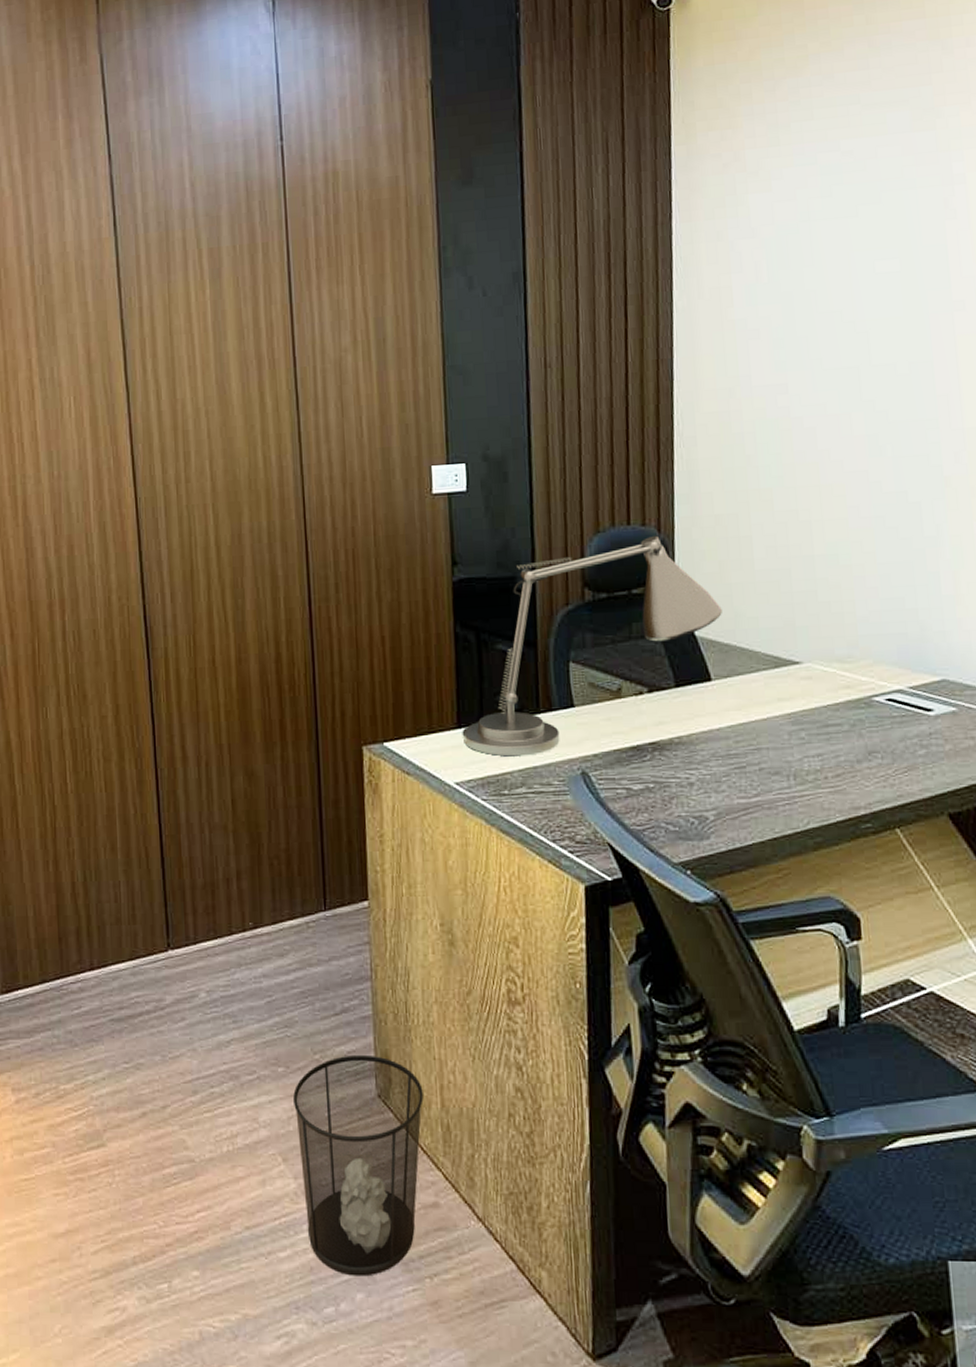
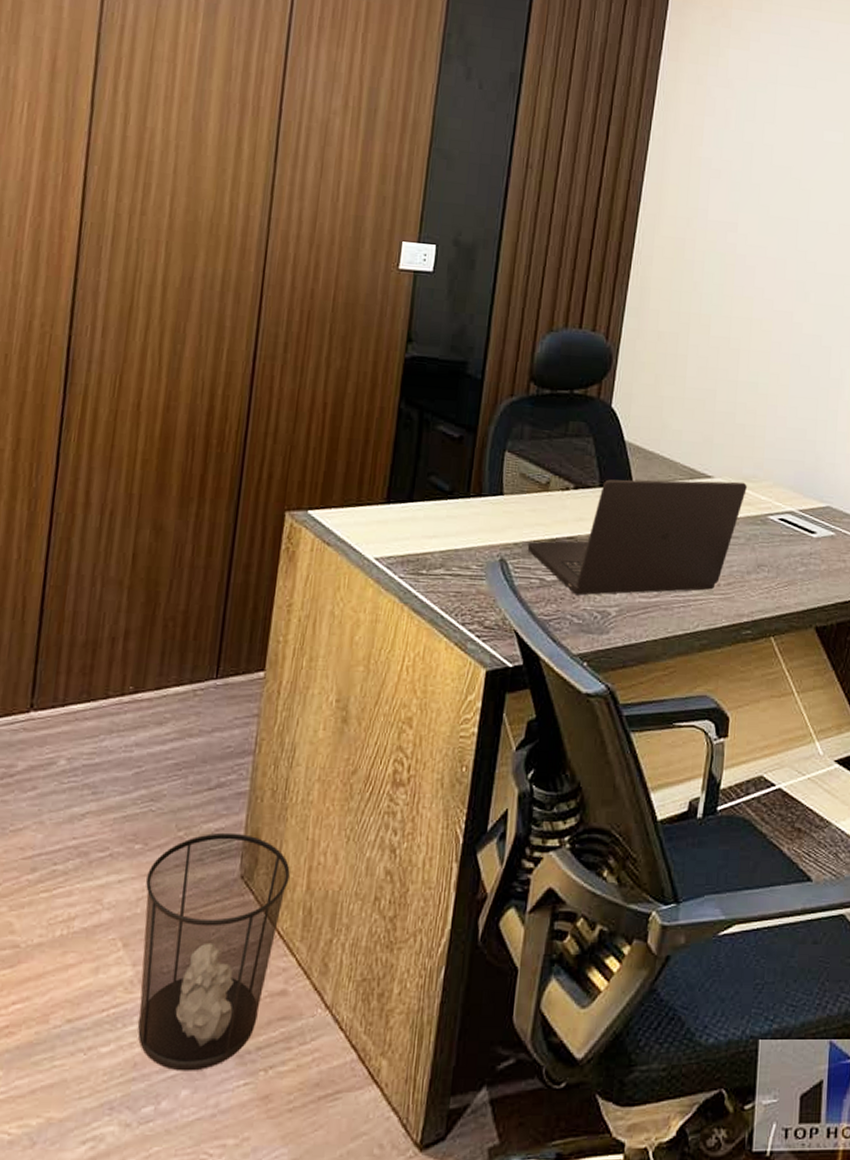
desk lamp: present [462,535,722,757] -> none [389,342,652,538]
laptop: none [608,664,843,802] -> present [527,479,747,596]

